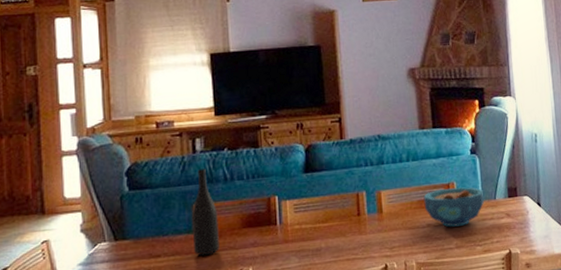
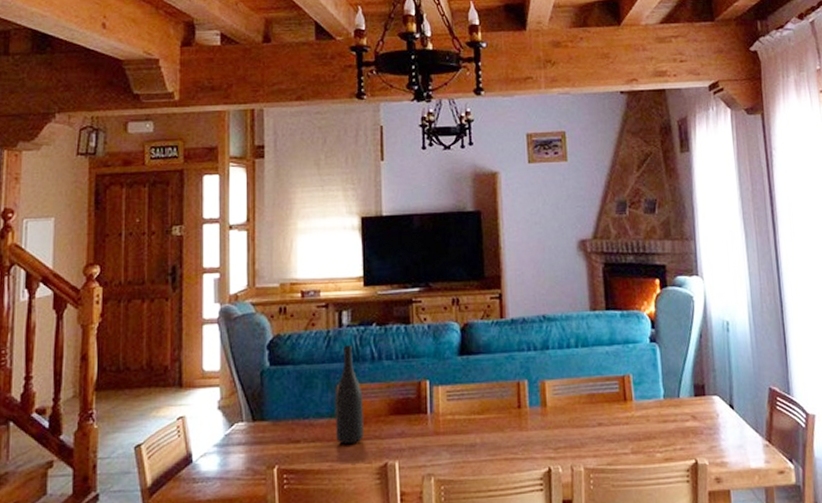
bowl: present [423,187,485,227] -> none [594,381,666,428]

